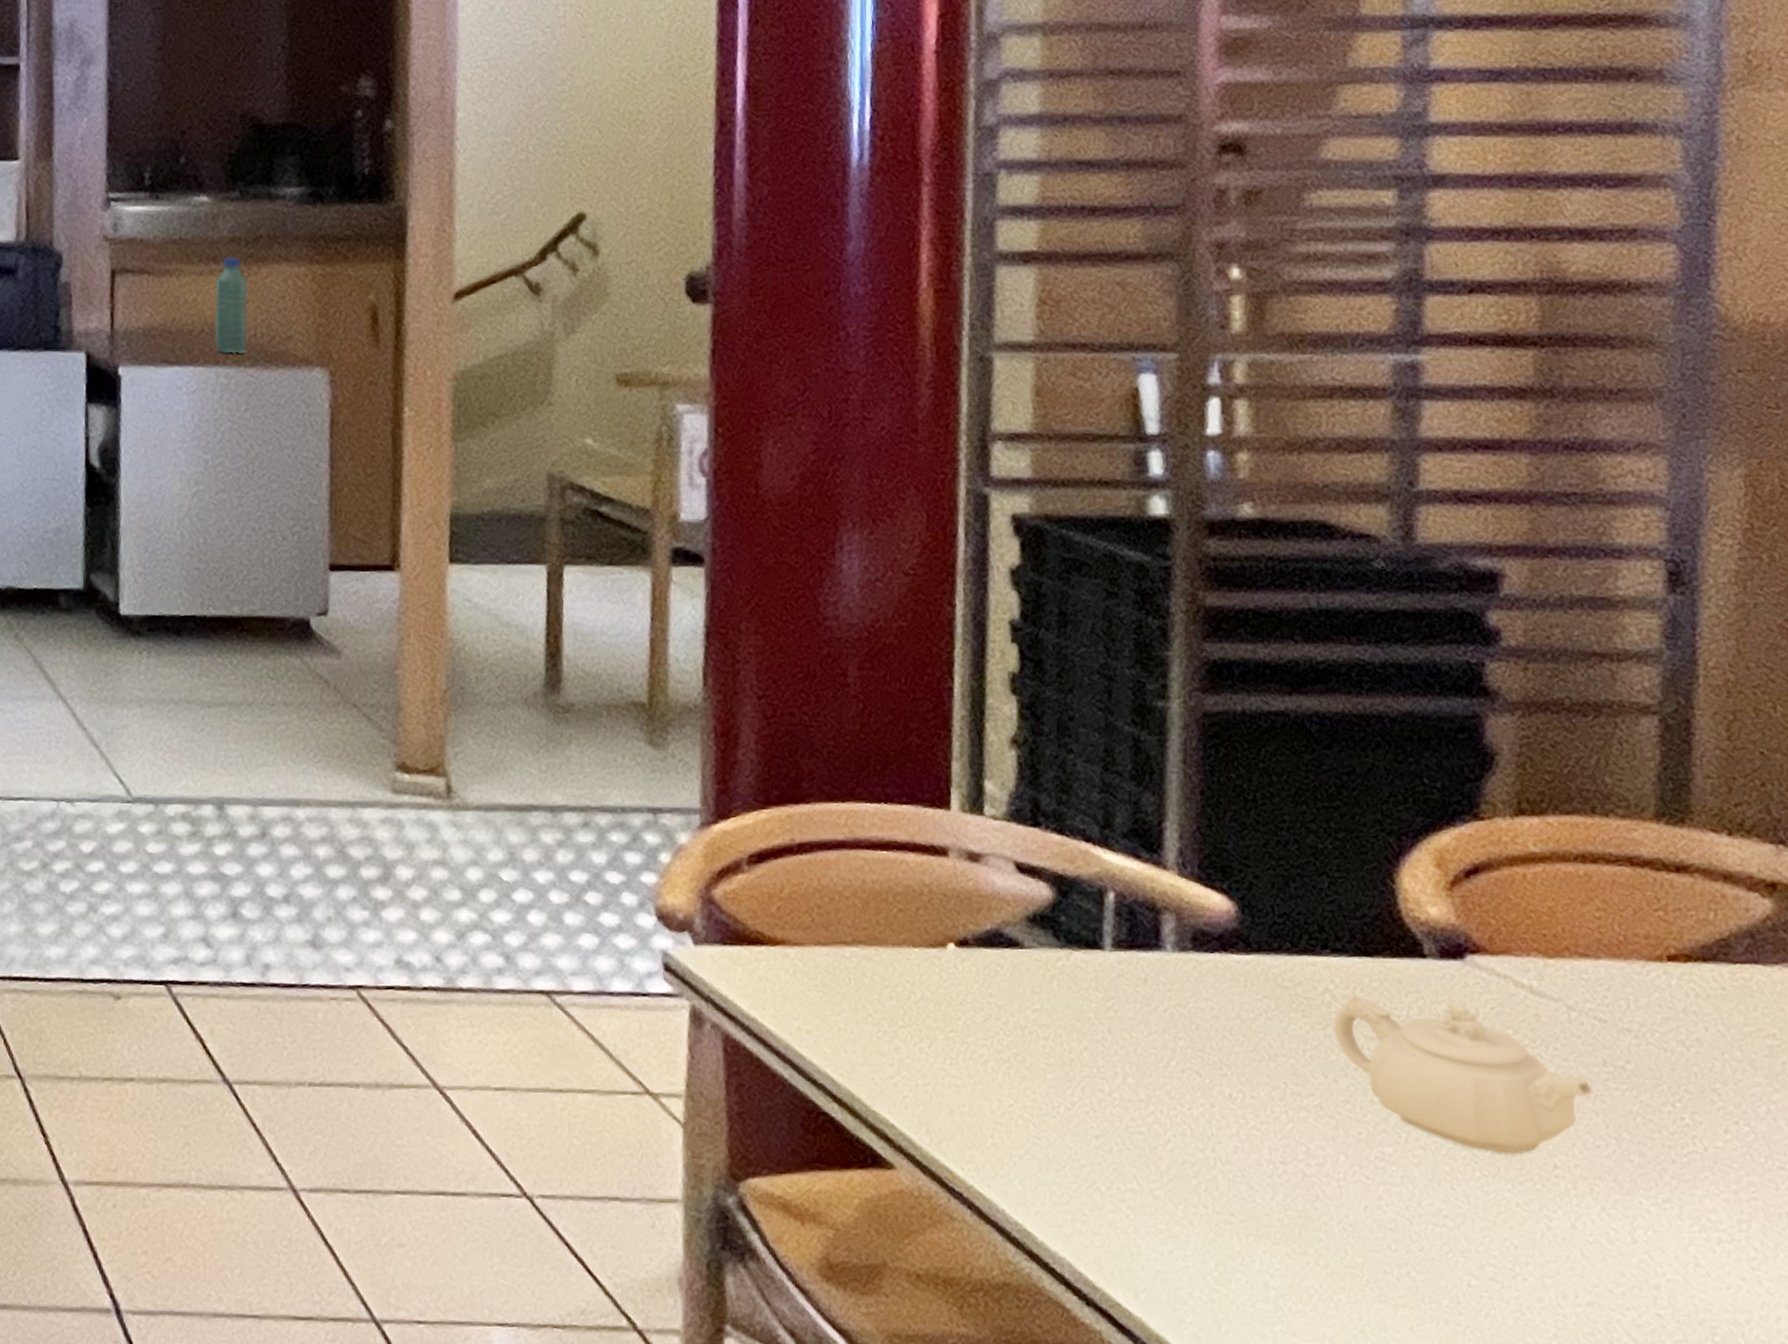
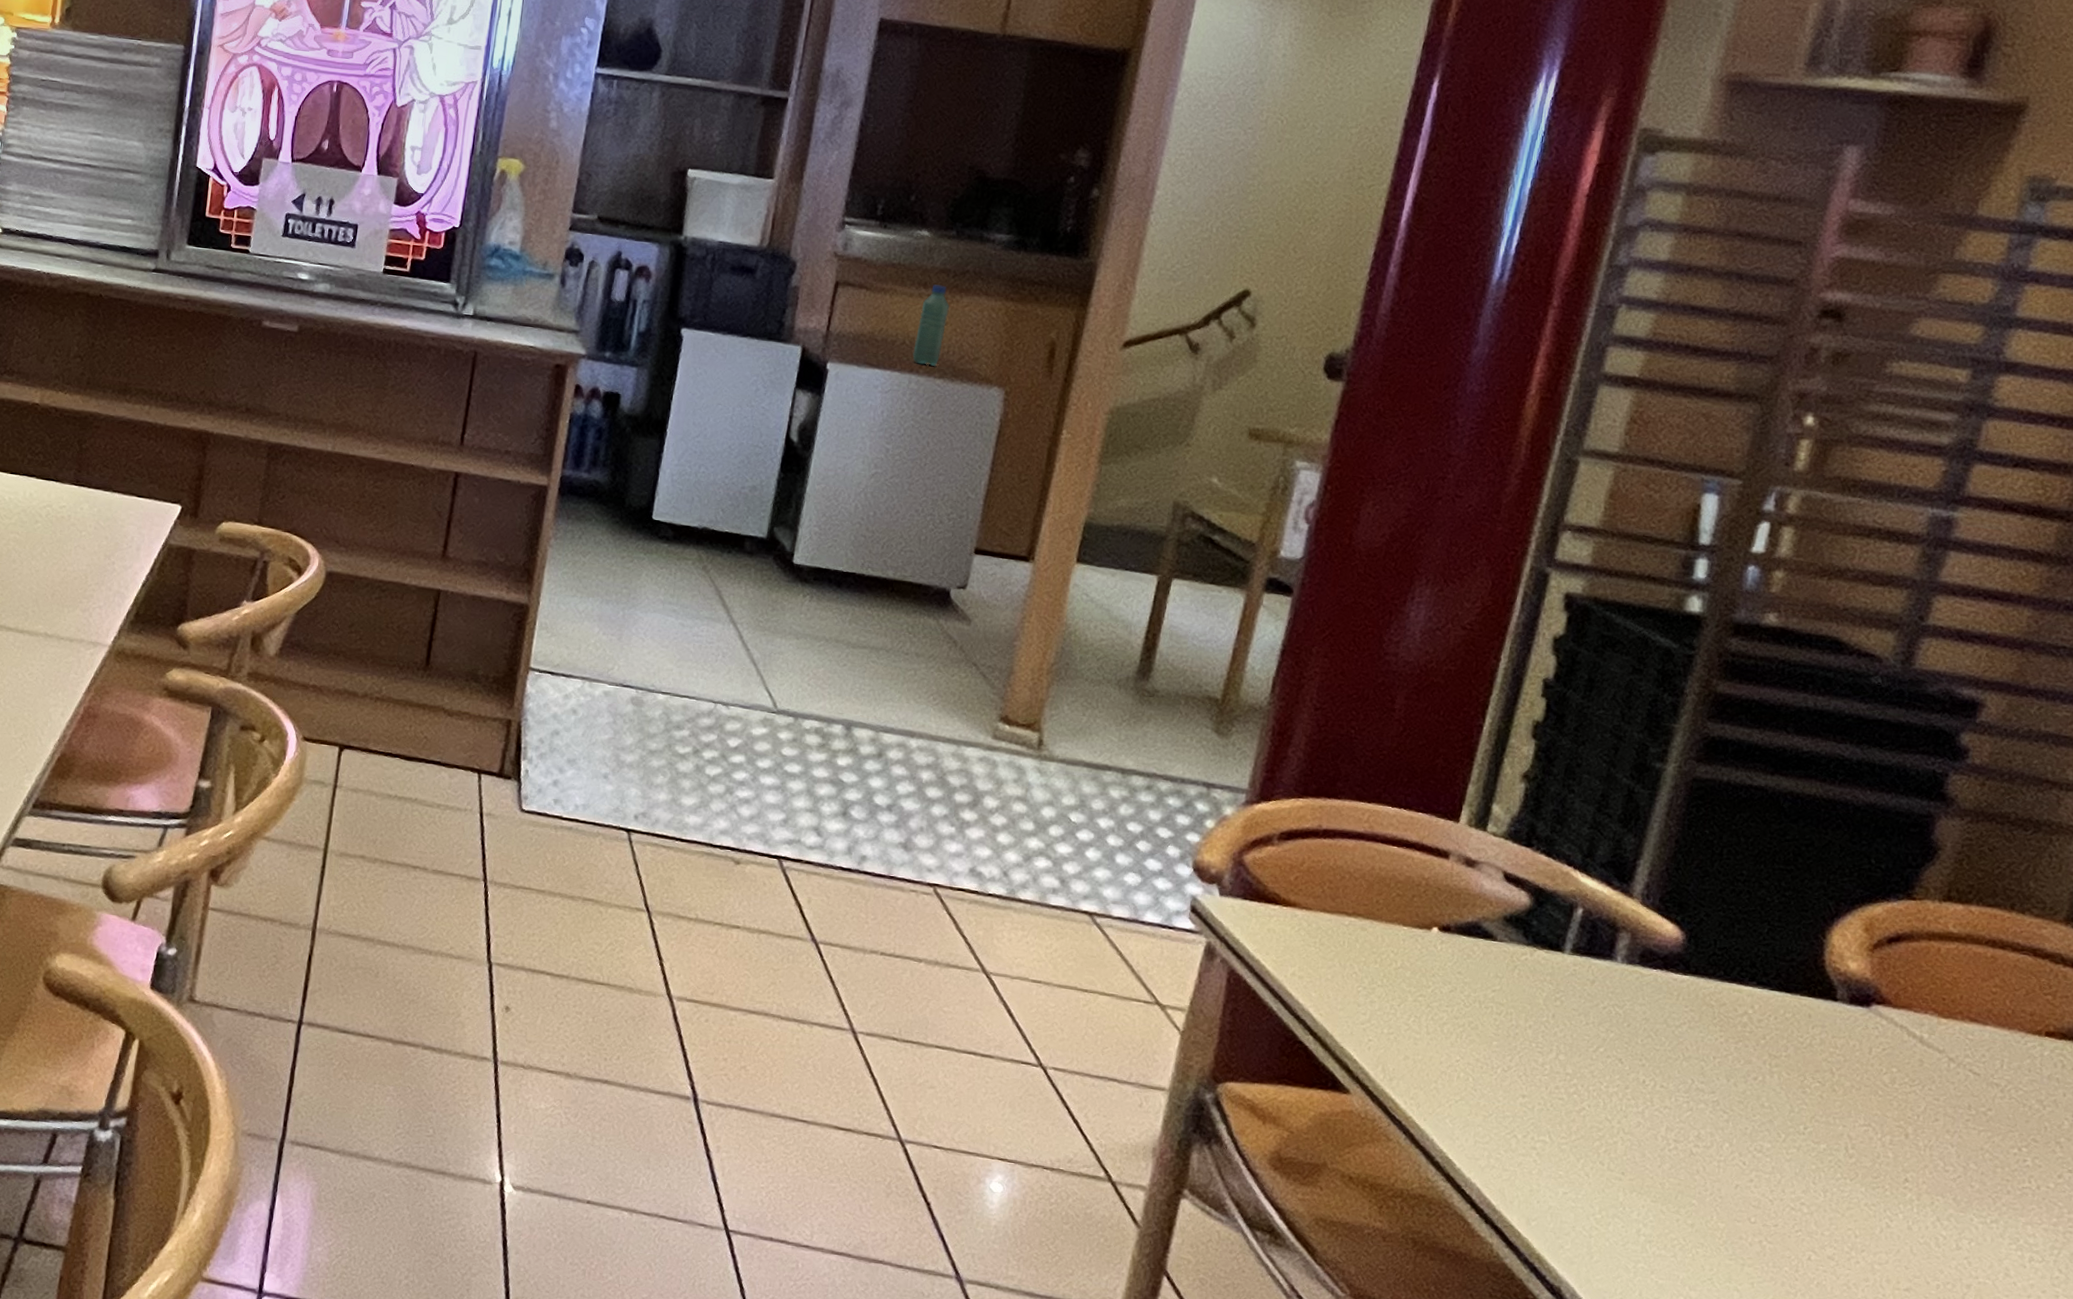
teapot: present [1333,993,1594,1155] -> none [1743,1020,1954,1167]

